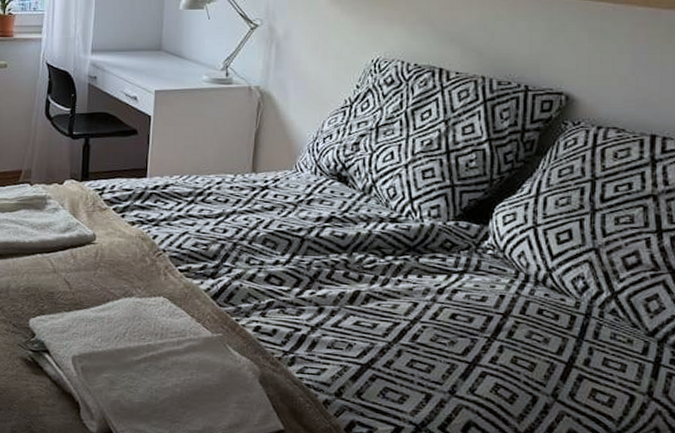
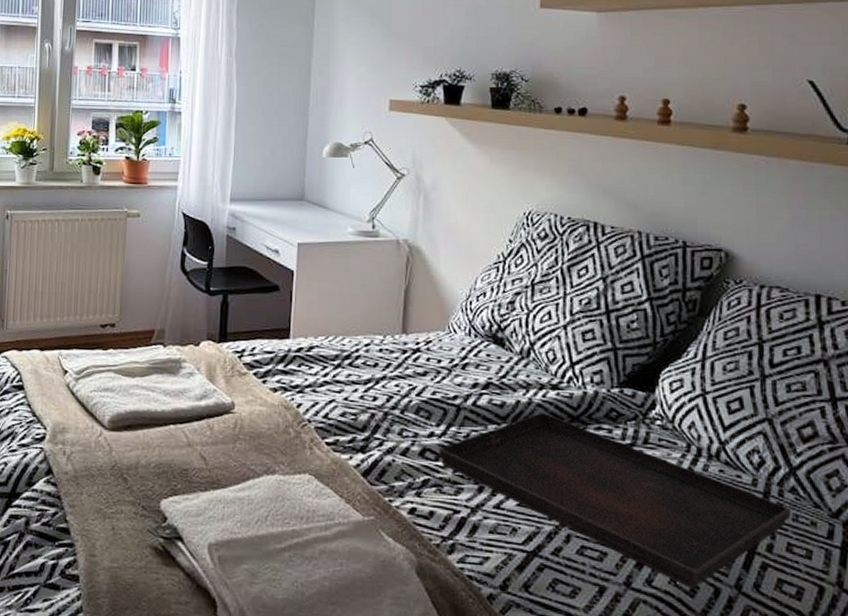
serving tray: none [283,242,609,396] -> present [439,412,791,588]

